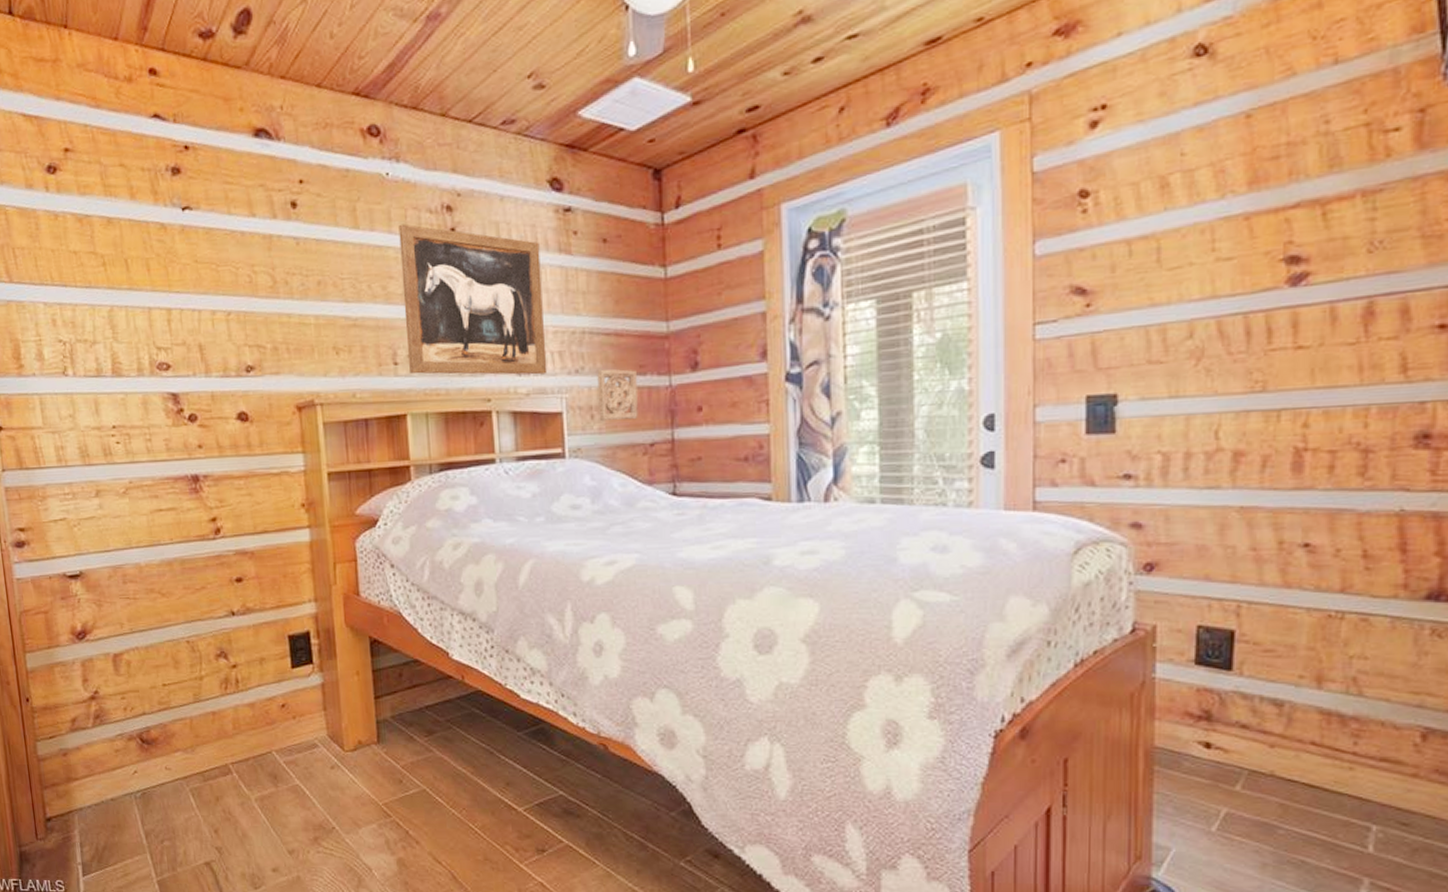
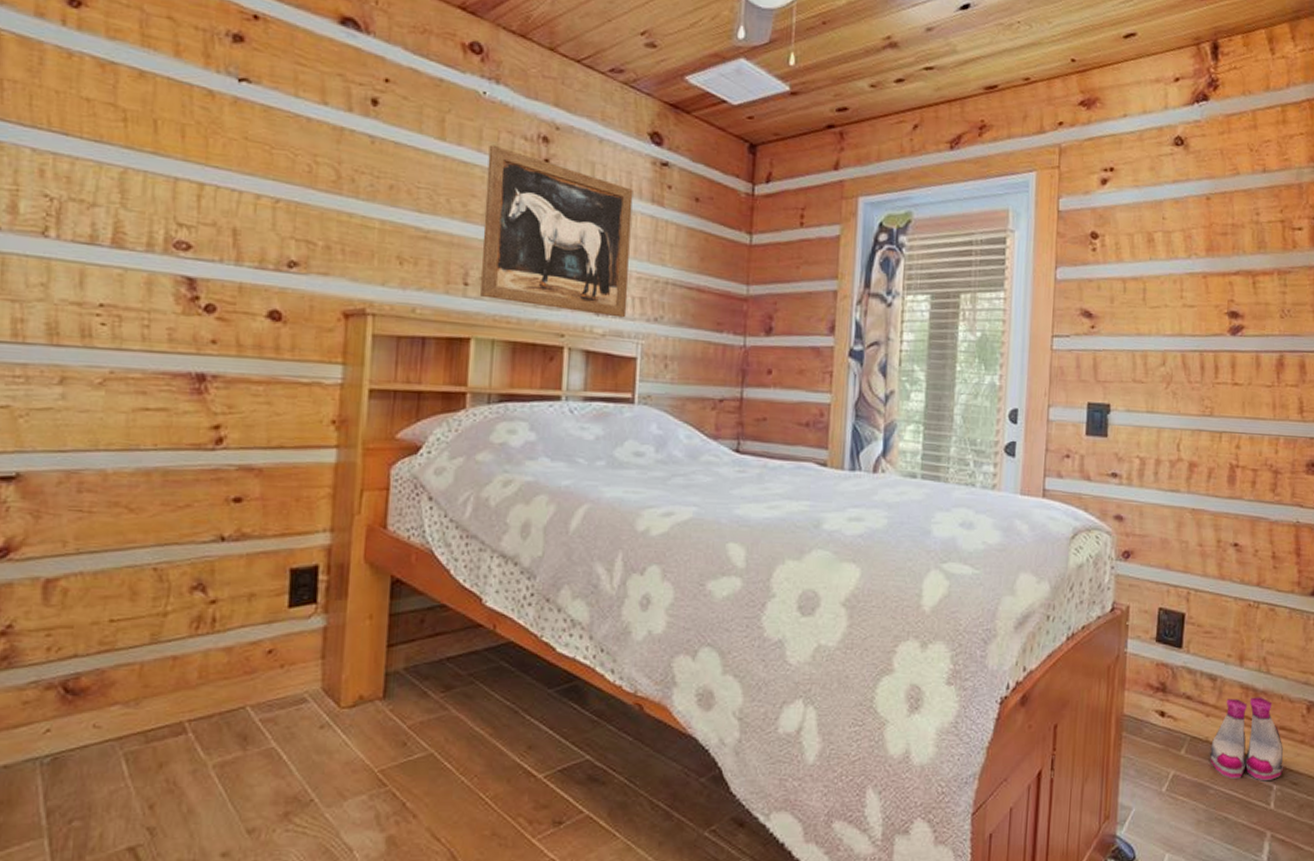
wall ornament: present [597,369,638,422] -> none [672,320,714,375]
boots: none [1276,724,1388,821] -> present [1209,697,1285,781]

